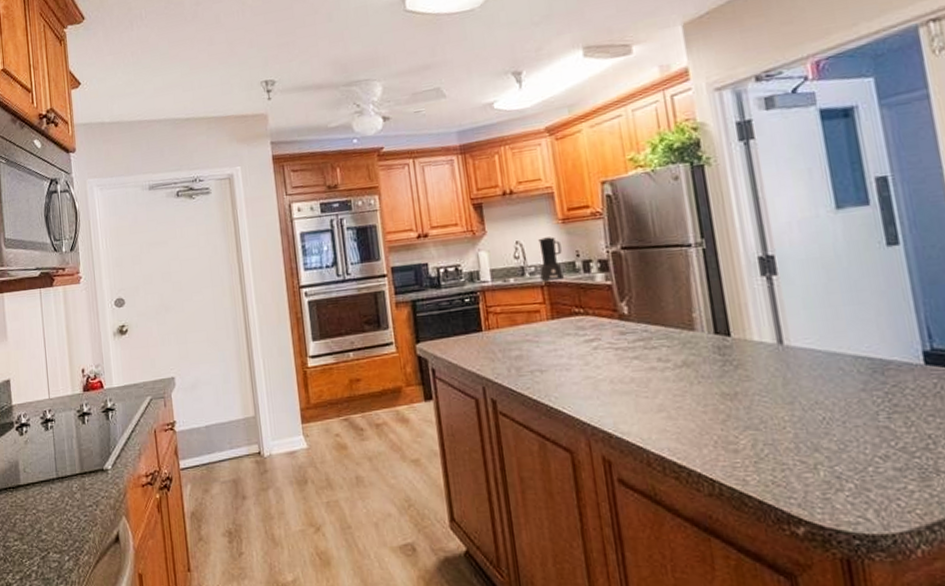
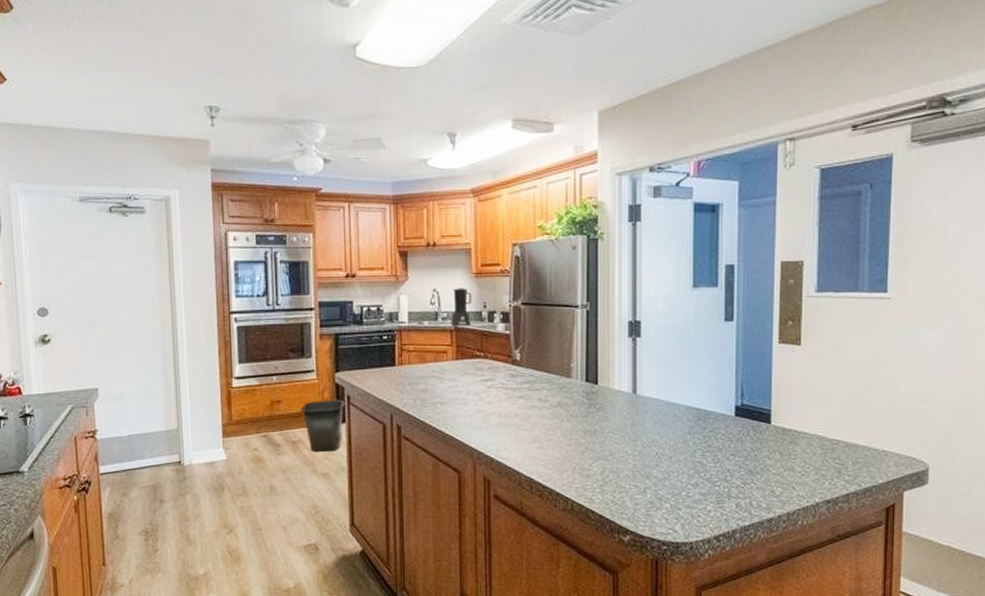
waste bin: none [381,374,430,435] -> present [300,399,345,452]

